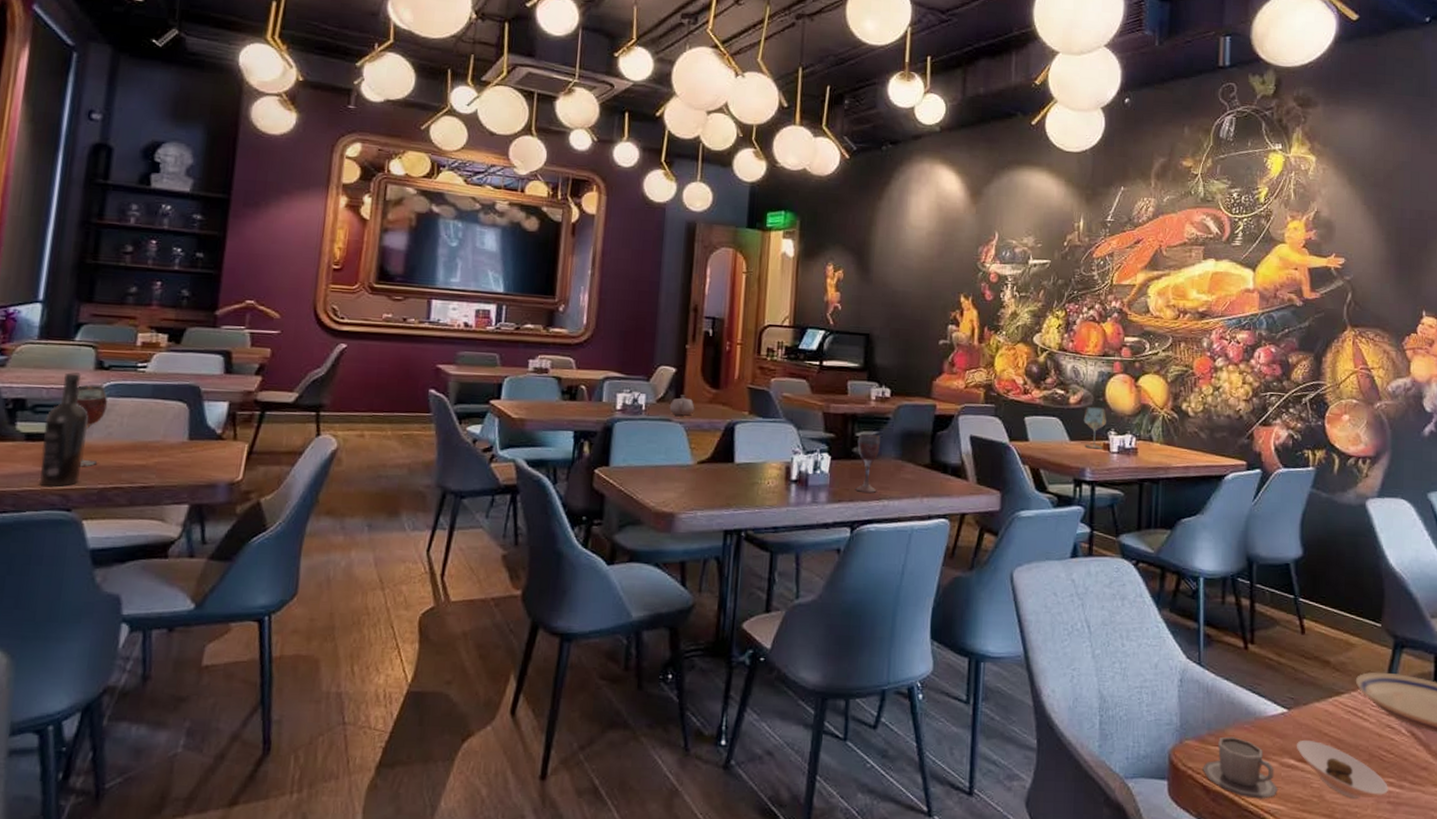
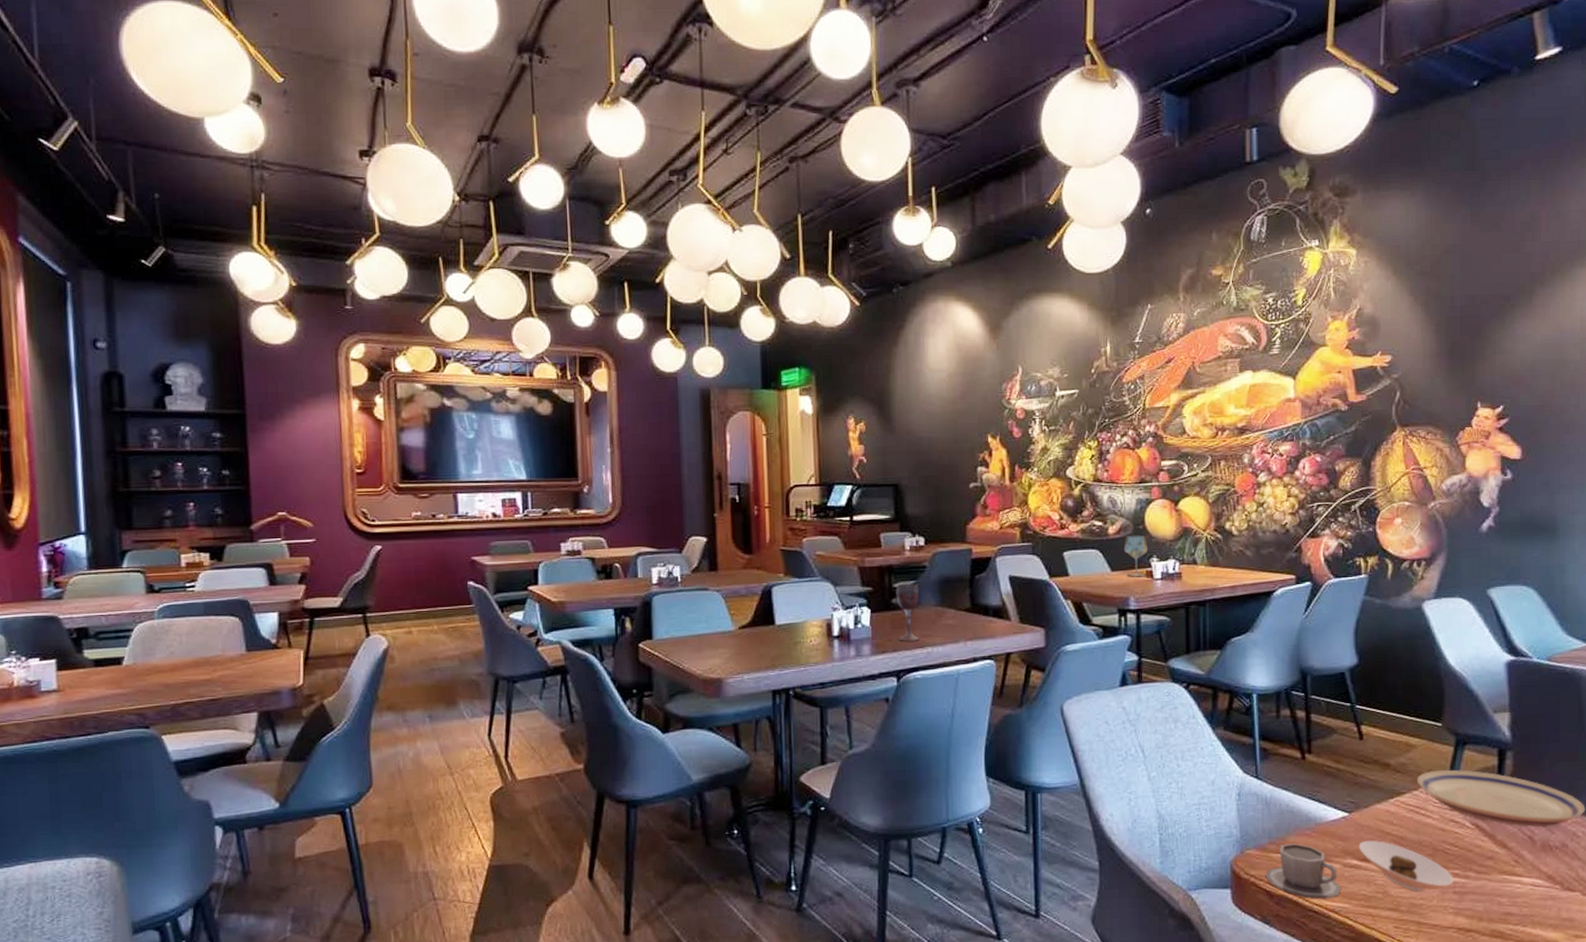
wine bottle: present [38,372,88,488] -> none [109,598,151,708]
wineglass: present [76,384,108,467] -> none [133,608,165,686]
teapot: present [669,395,695,416] -> none [704,563,730,584]

